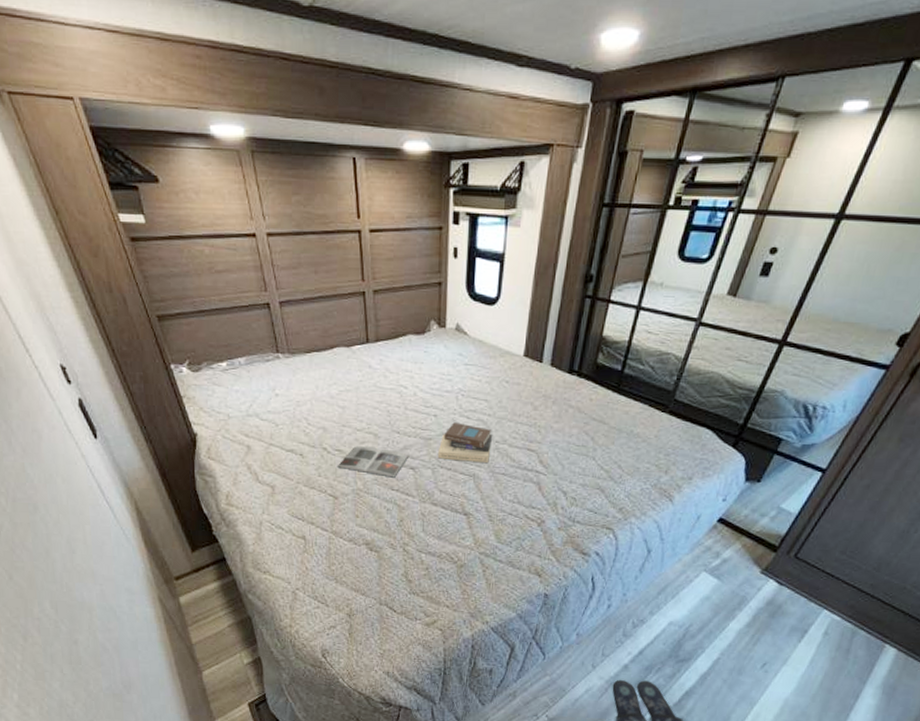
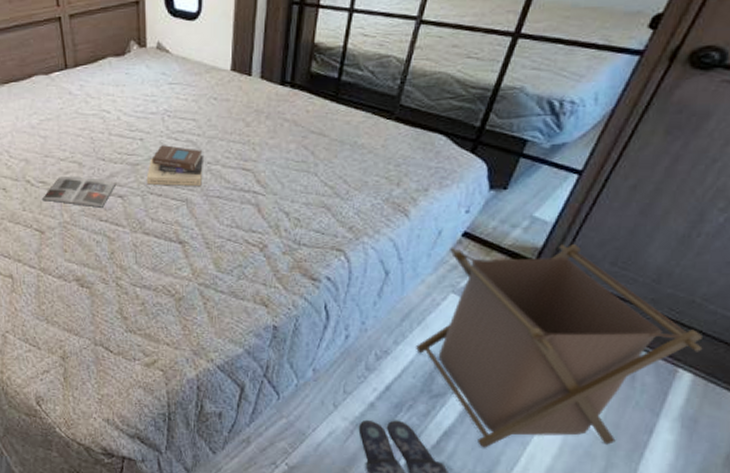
laundry basket: none [668,530,909,707] -> present [416,244,704,448]

